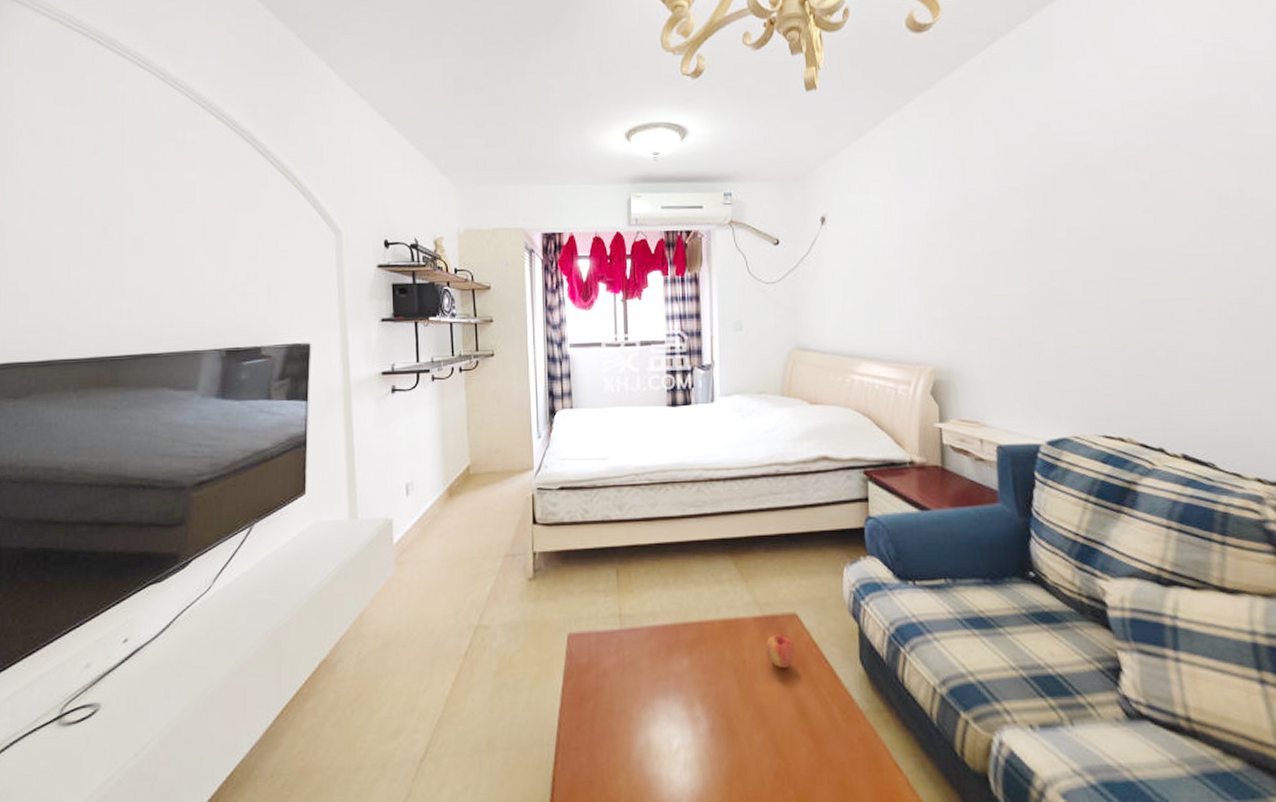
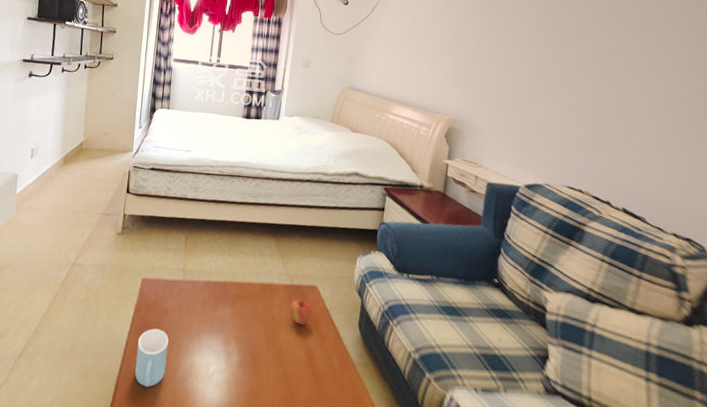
mug: none [573,699,615,780] -> present [135,328,169,387]

